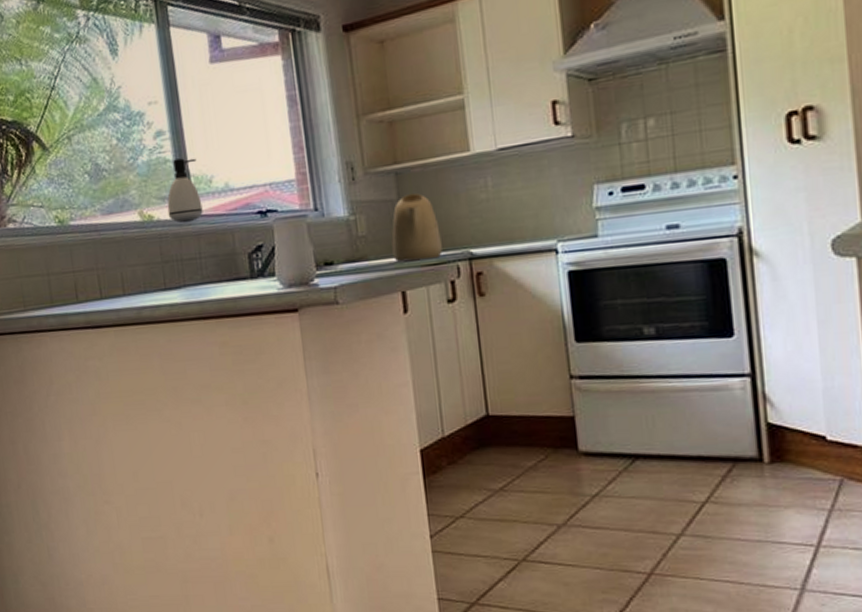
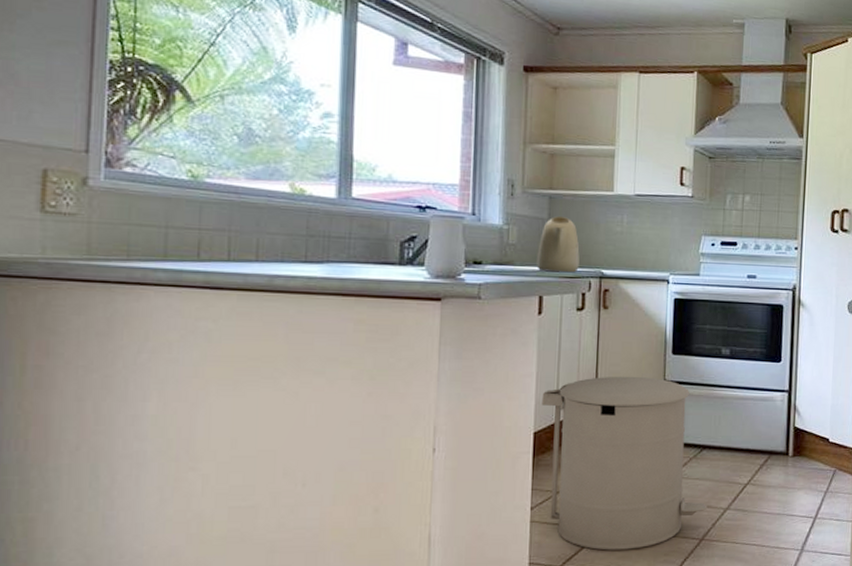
soap dispenser: present [167,158,203,224] -> none [322,142,363,204]
trash can: none [422,374,653,586] -> present [541,376,708,551]

